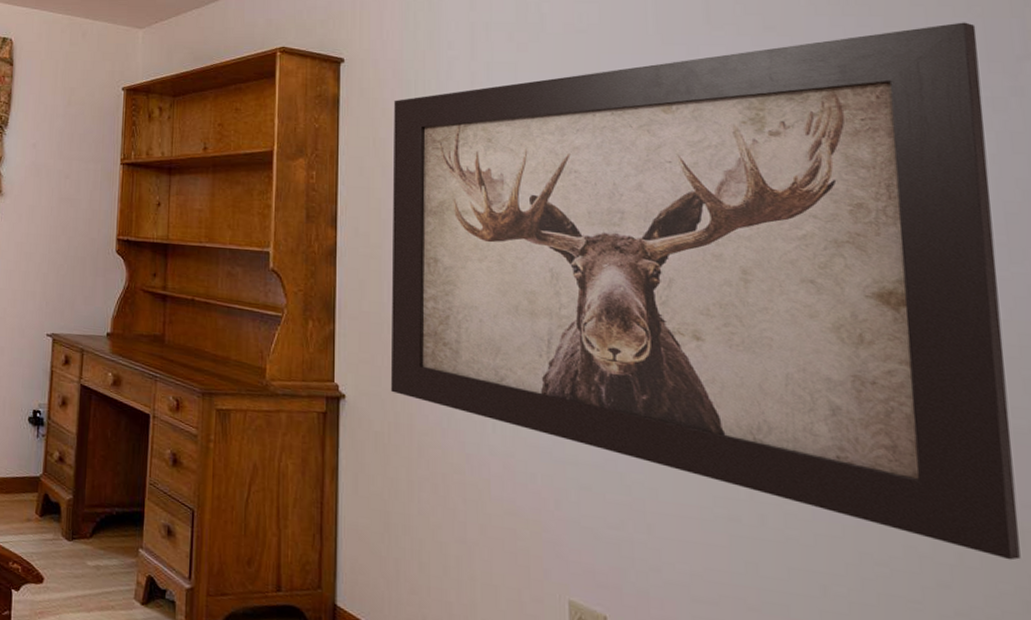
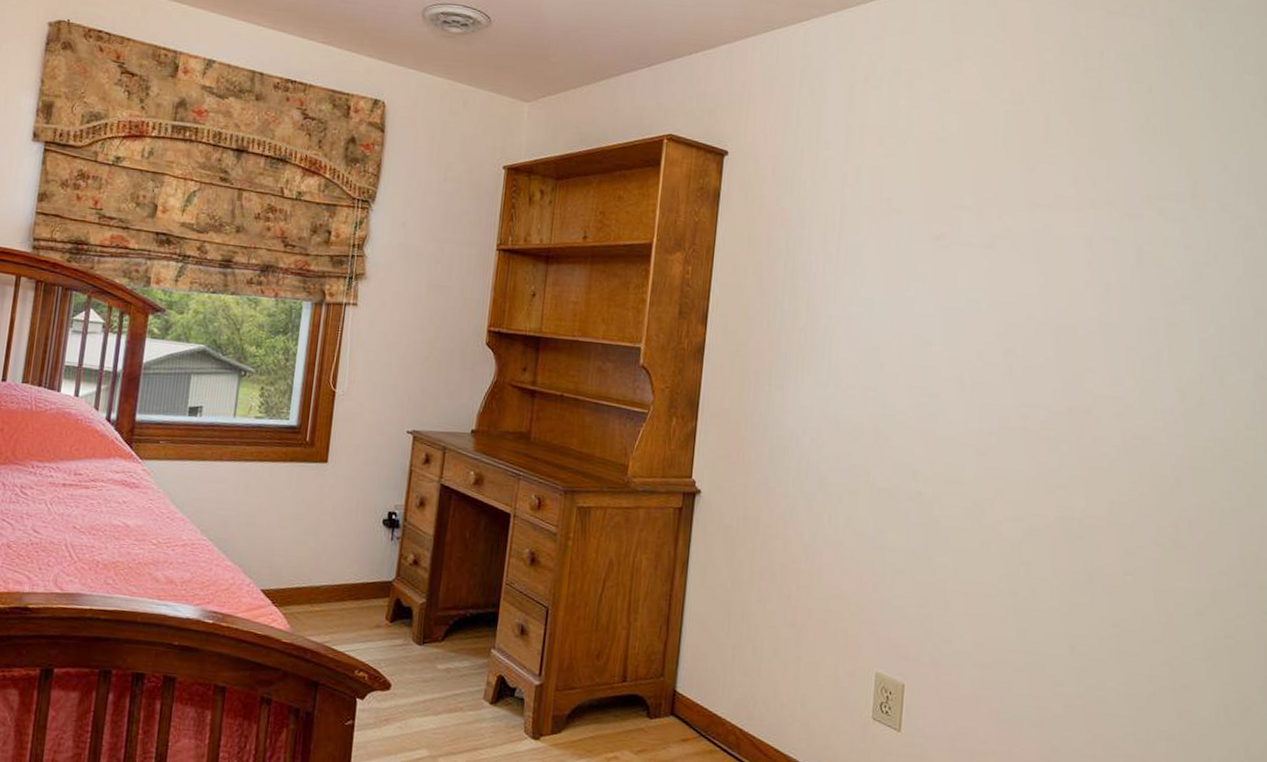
wall art: present [390,22,1020,561] -> none [742,157,1244,617]

